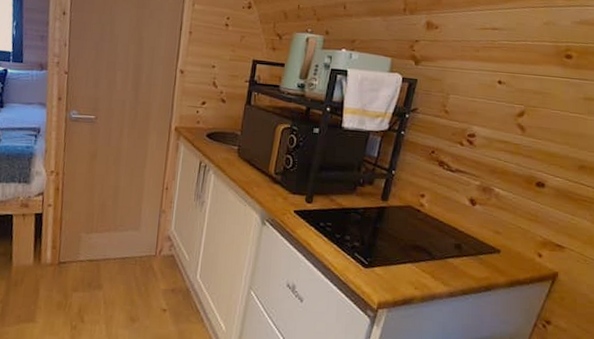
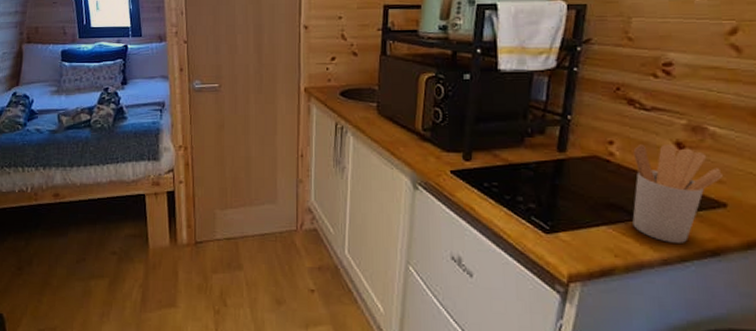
utensil holder: none [431,199,501,280] -> present [632,144,724,243]

